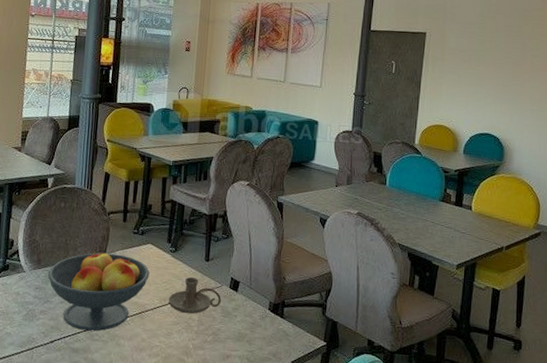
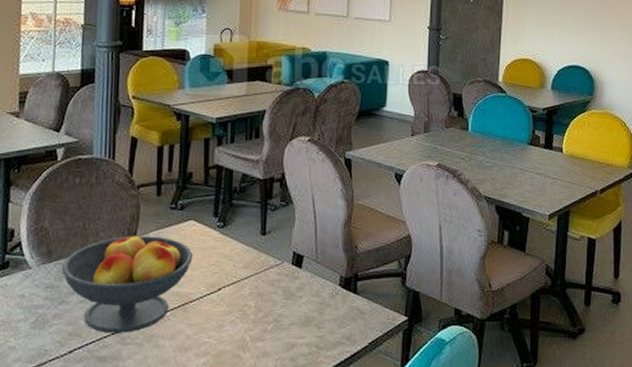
candle holder: present [168,277,222,314] -> none [217,255,283,300]

